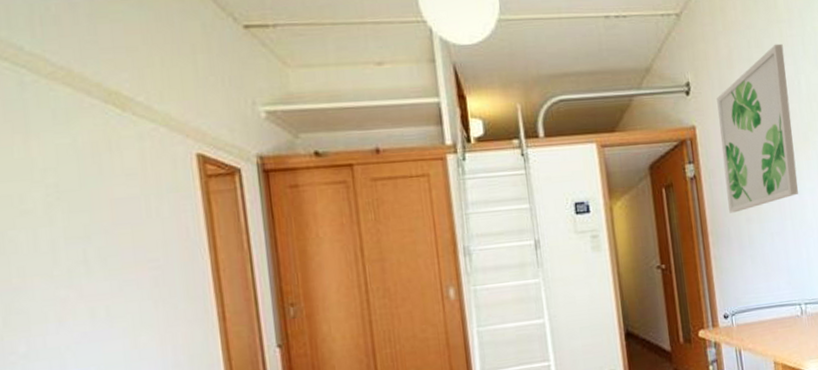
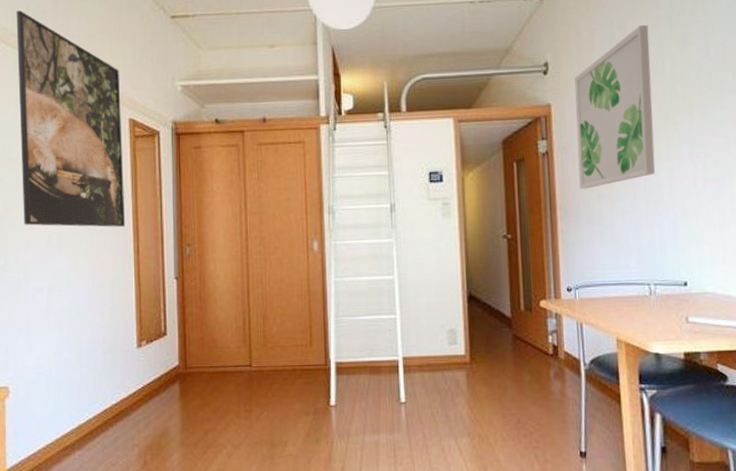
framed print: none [12,14,204,298] -> present [16,11,126,227]

